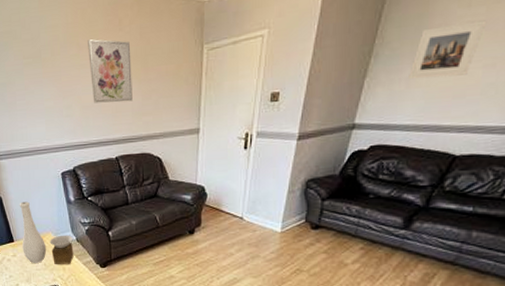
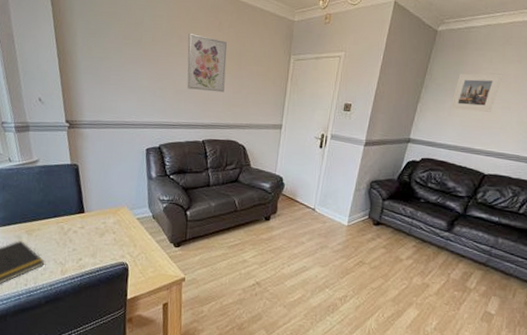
vase: present [19,201,74,264] -> none [92,172,149,241]

